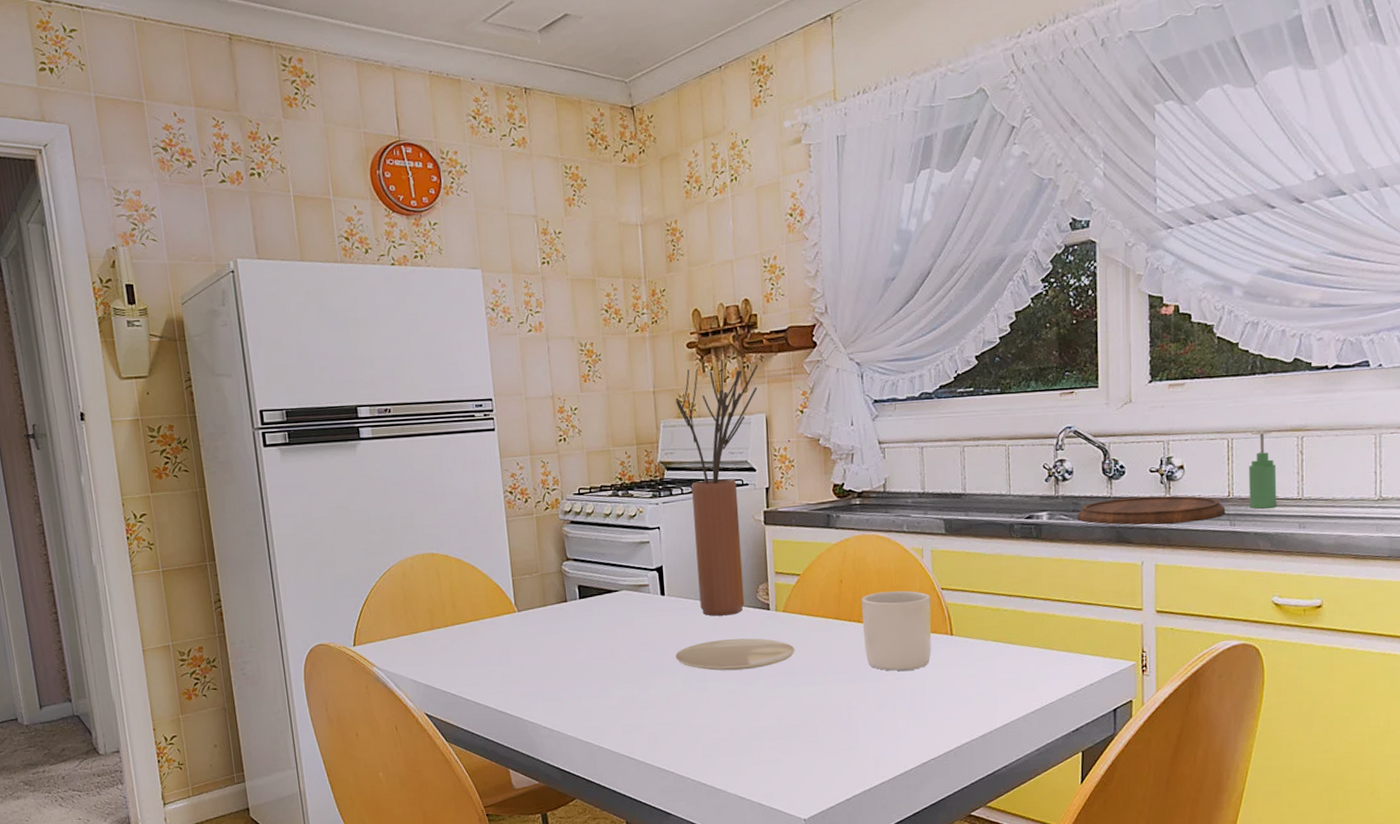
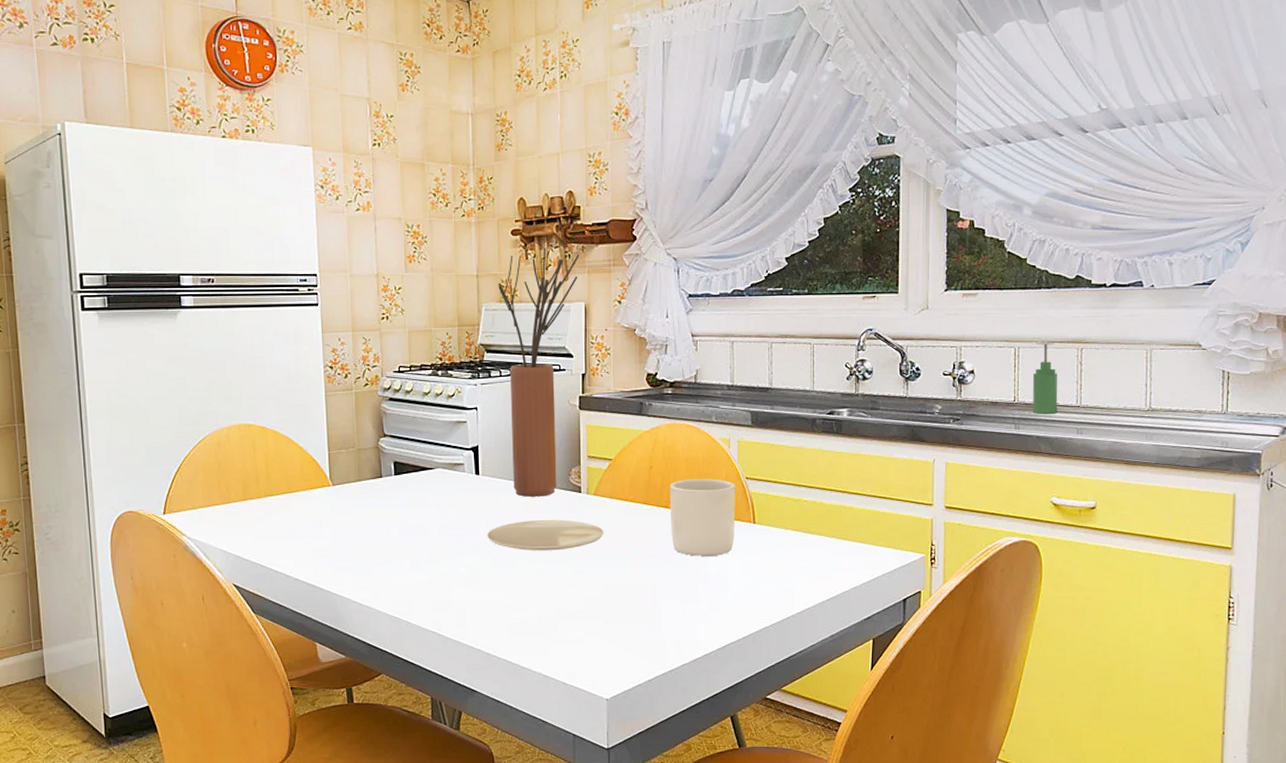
cutting board: present [1077,495,1226,525] -> none [875,398,1011,425]

